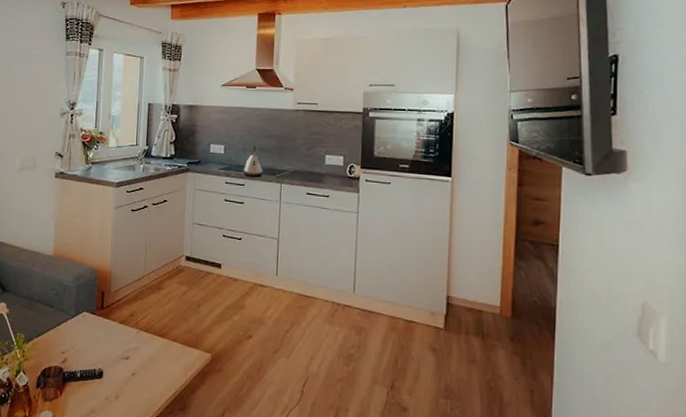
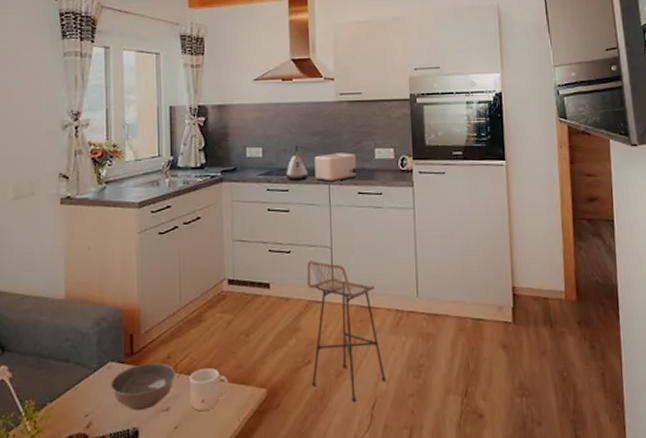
bowl: none [83,317,137,355] -> present [110,363,176,410]
mug: none [146,328,180,365] -> present [189,367,229,412]
bar stool: none [250,247,319,378] -> present [306,259,387,402]
toaster: none [269,156,308,182] -> present [314,153,357,183]

